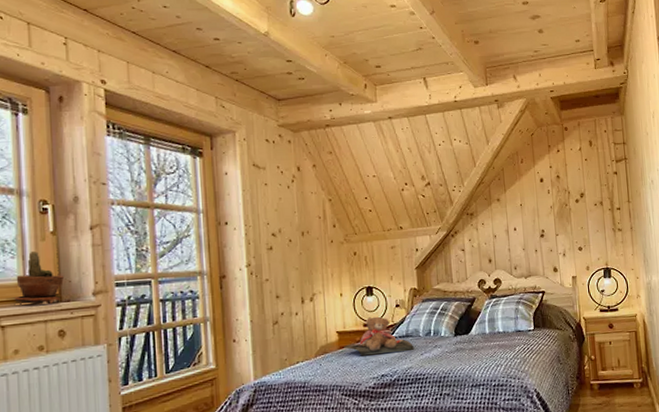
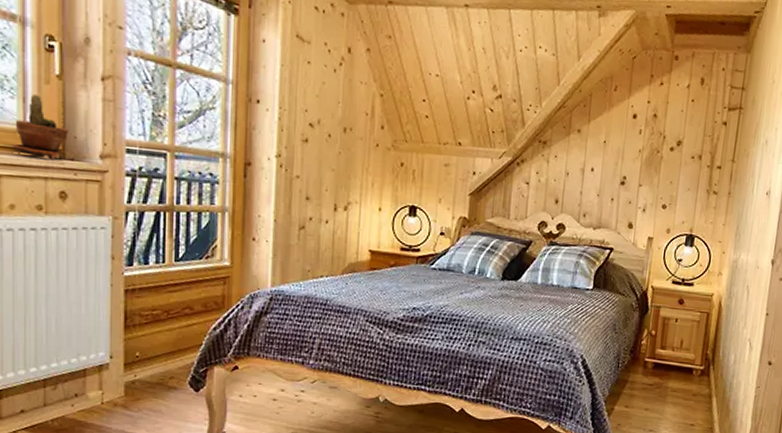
teddy bear: present [344,316,414,356] -> none [375,240,454,287]

